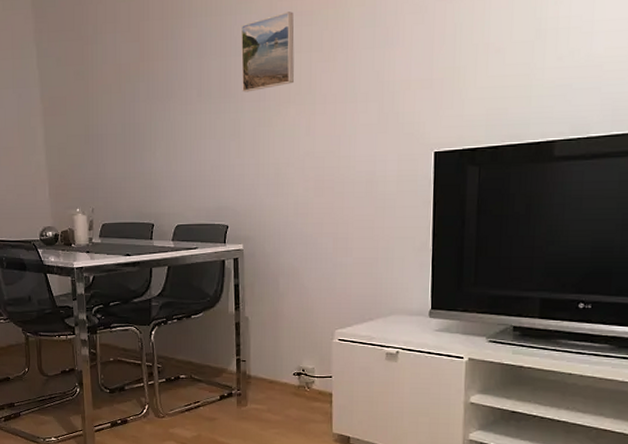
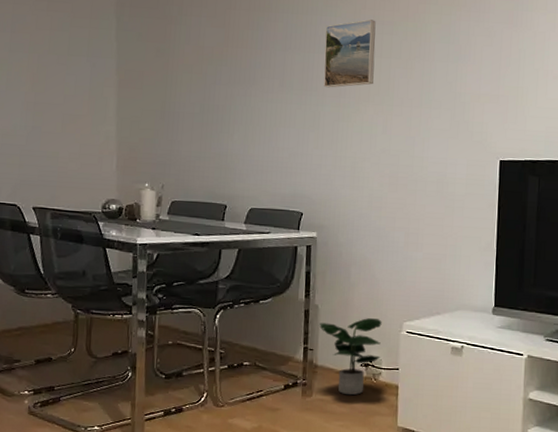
potted plant: none [250,328,313,404] -> present [318,318,382,396]

